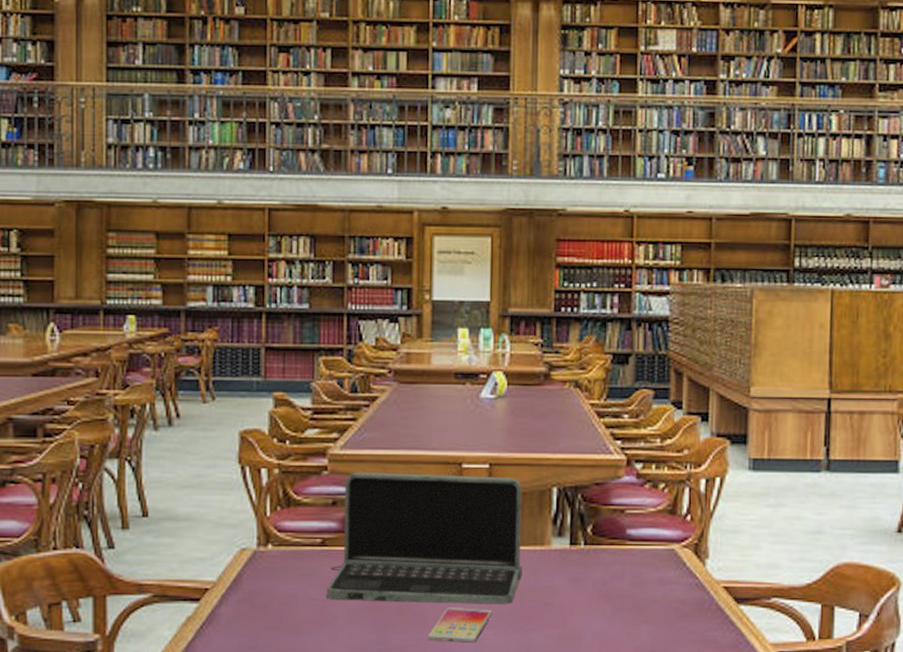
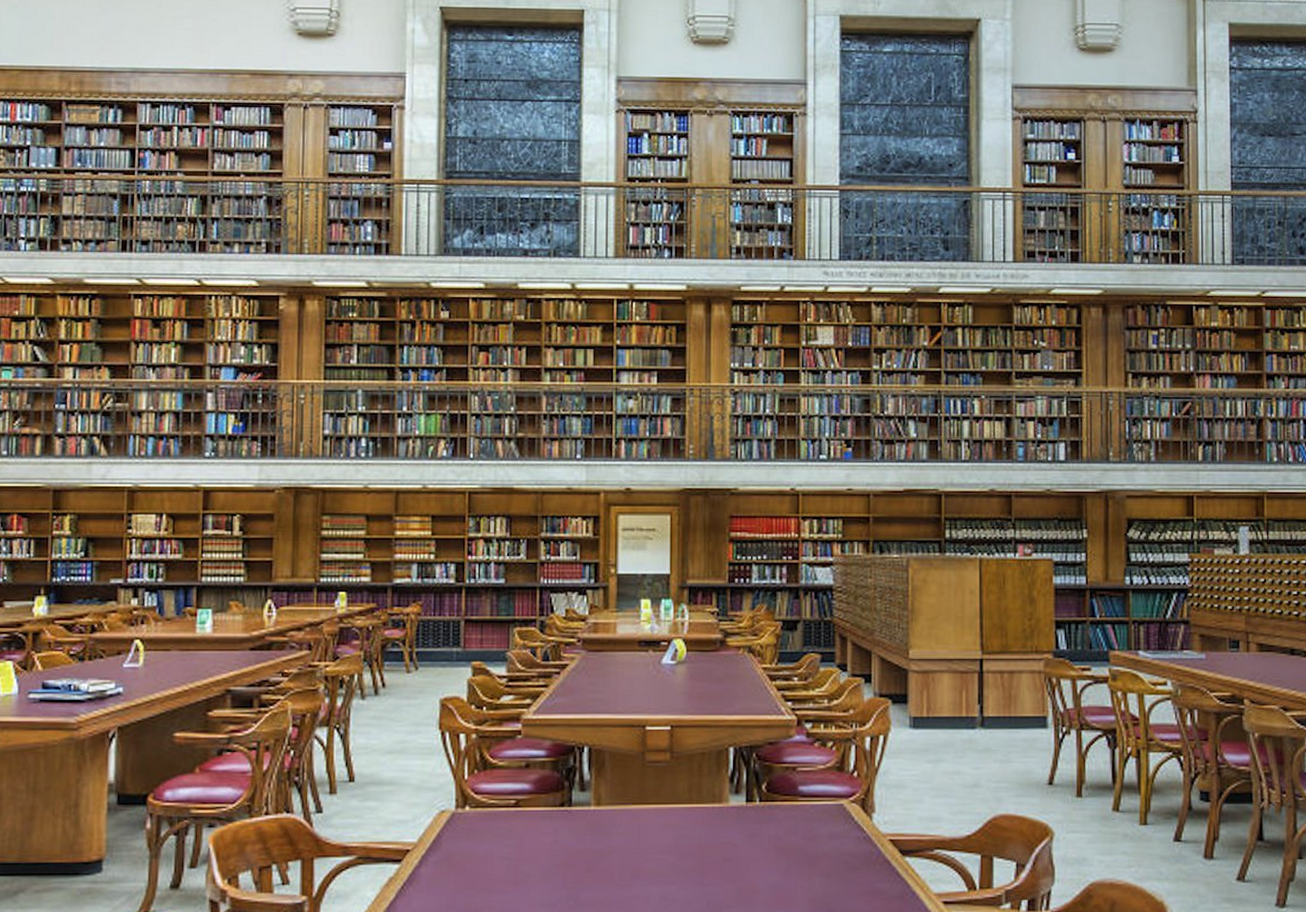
laptop: present [327,471,523,604] -> none [520,735,702,861]
smartphone: present [428,607,492,642] -> none [615,864,675,898]

